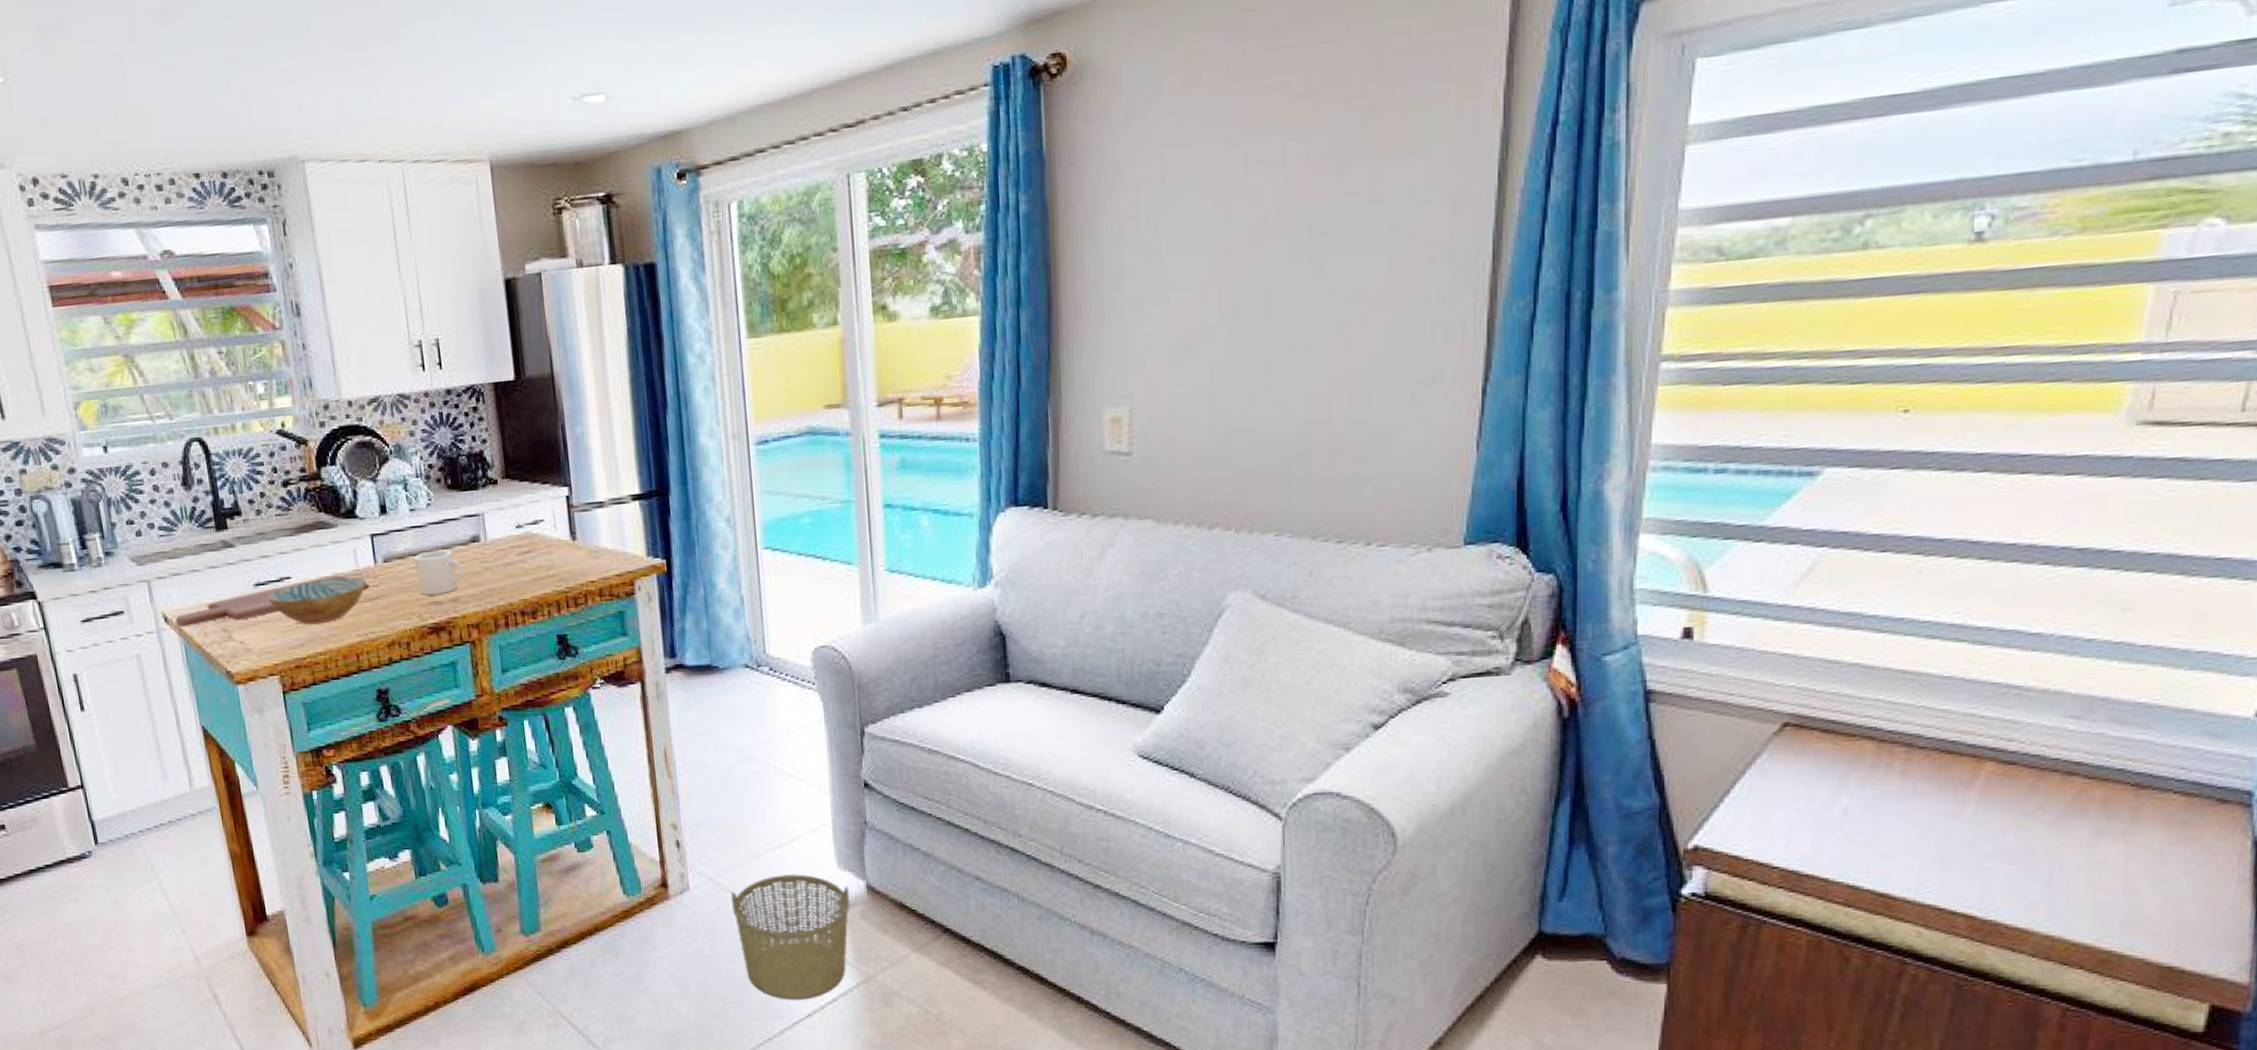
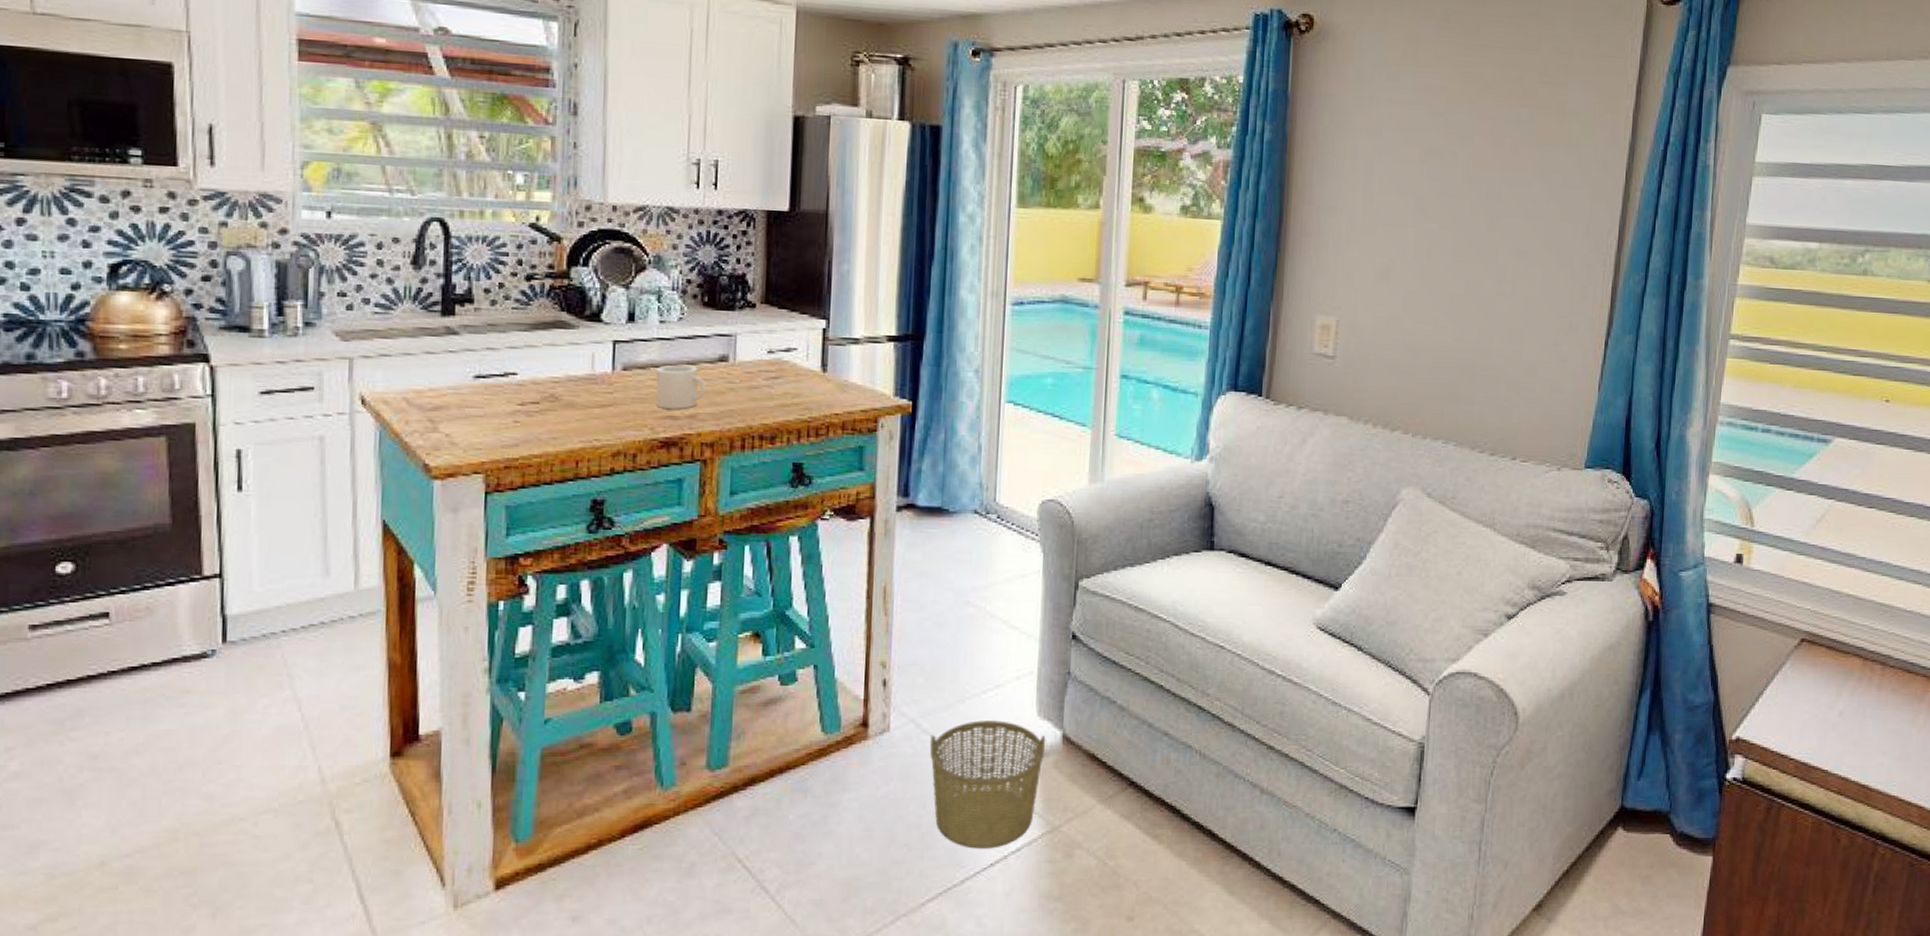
cutting board: present [175,575,370,627] -> none [374,377,603,412]
bowl: present [267,577,367,625] -> none [486,379,600,426]

